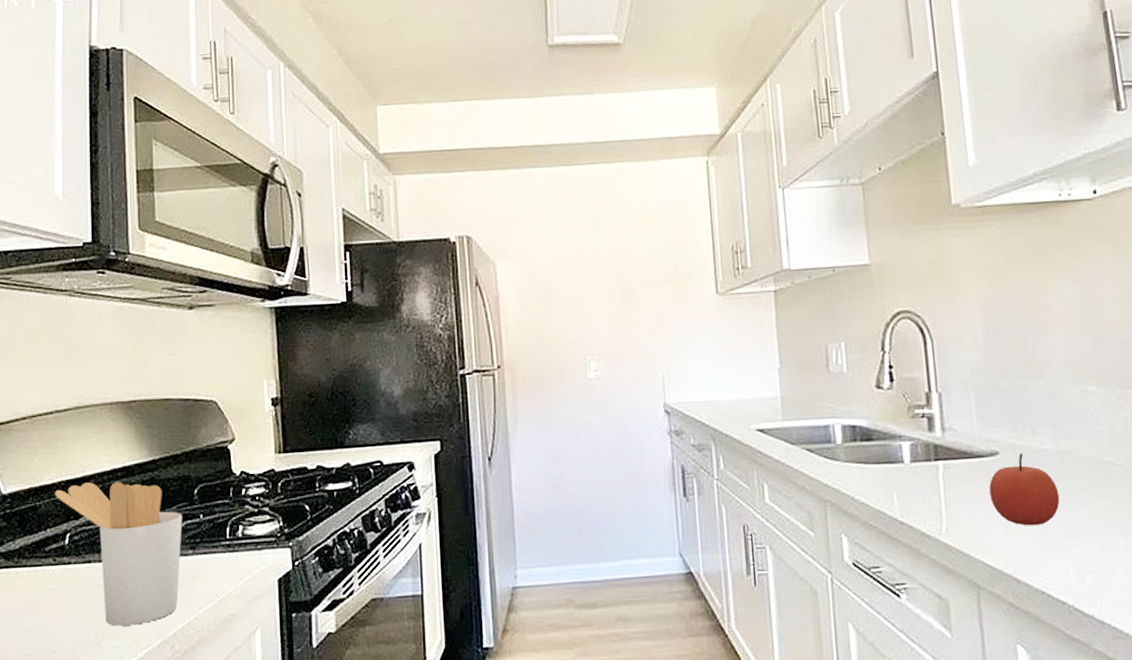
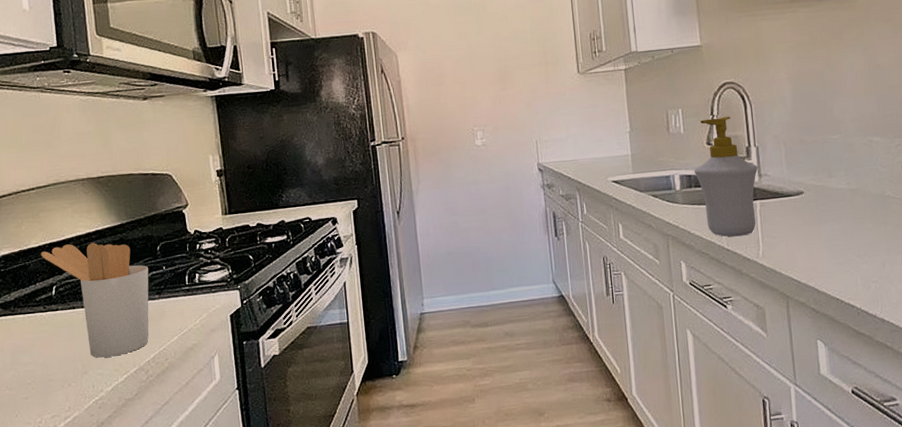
soap bottle: none [860,353,941,506] -> present [694,116,758,237]
apple: present [989,453,1060,526] -> none [796,192,851,249]

